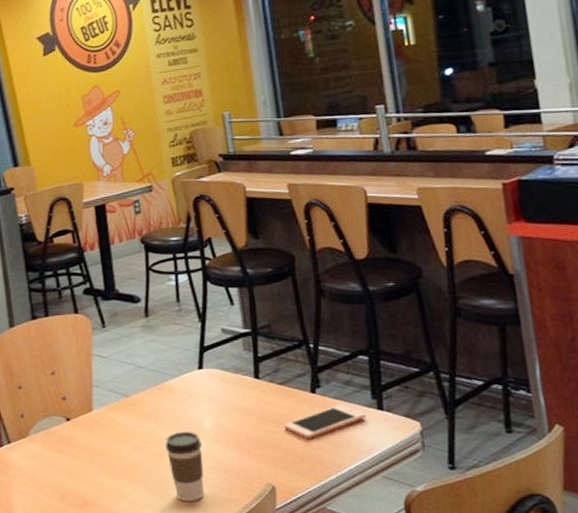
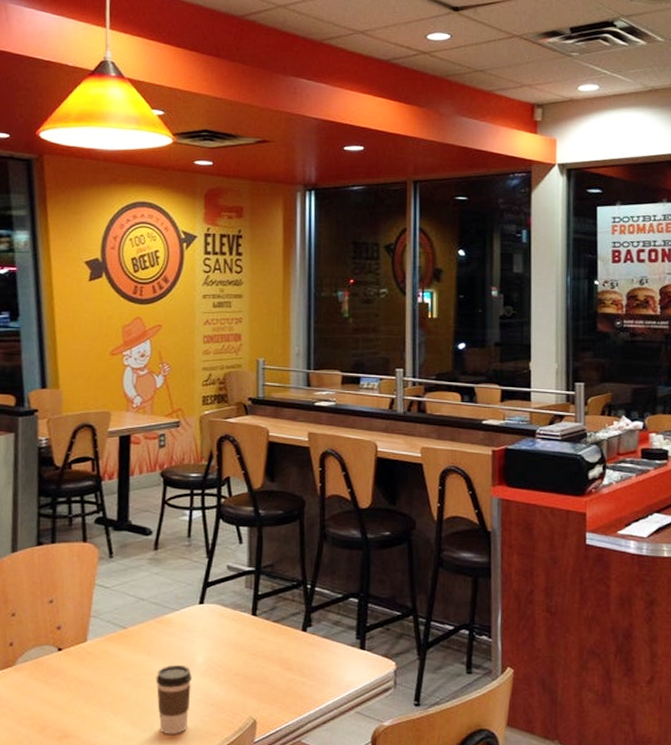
cell phone: present [283,405,366,438] -> none [273,644,349,675]

